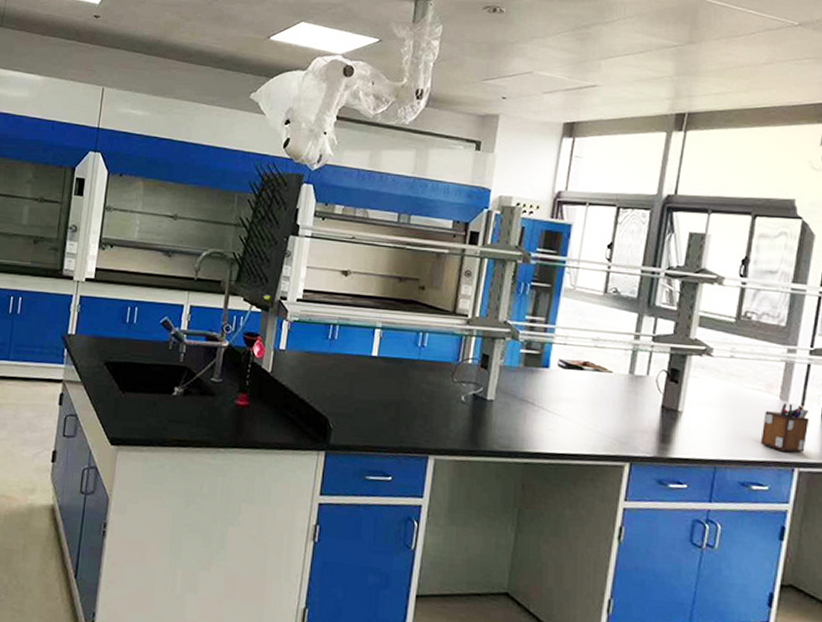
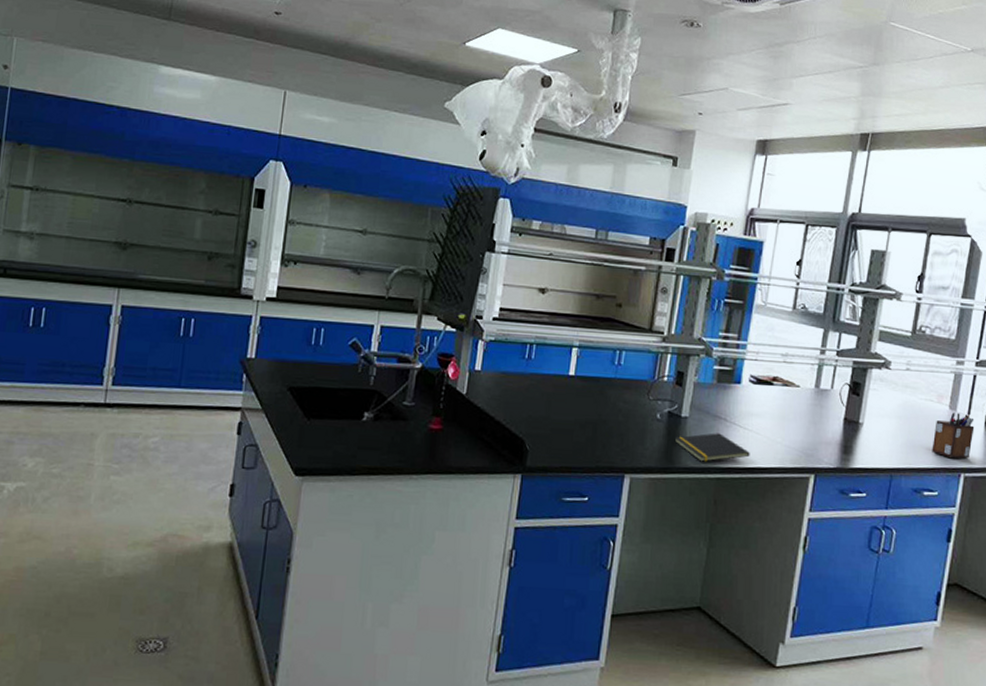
notepad: none [481,417,560,446] -> present [675,433,750,462]

